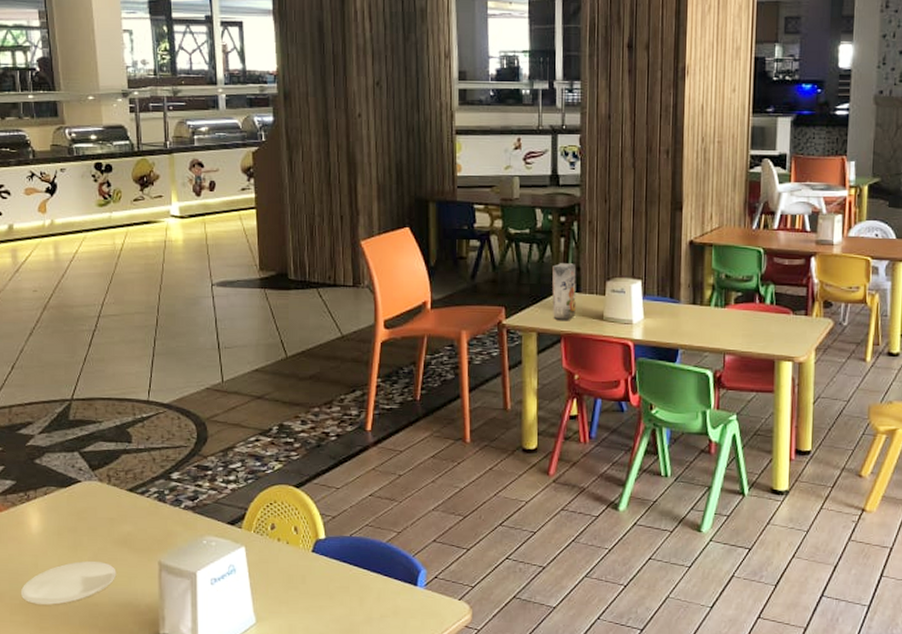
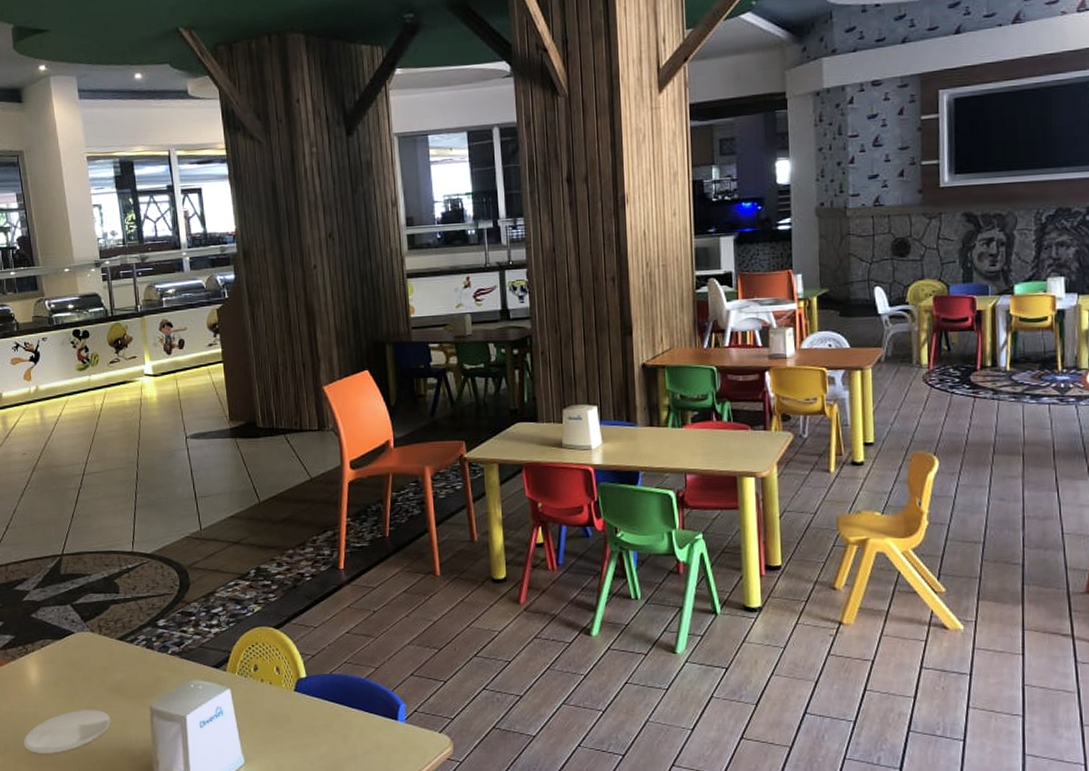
juice box: present [552,263,576,321] -> none [509,394,535,451]

